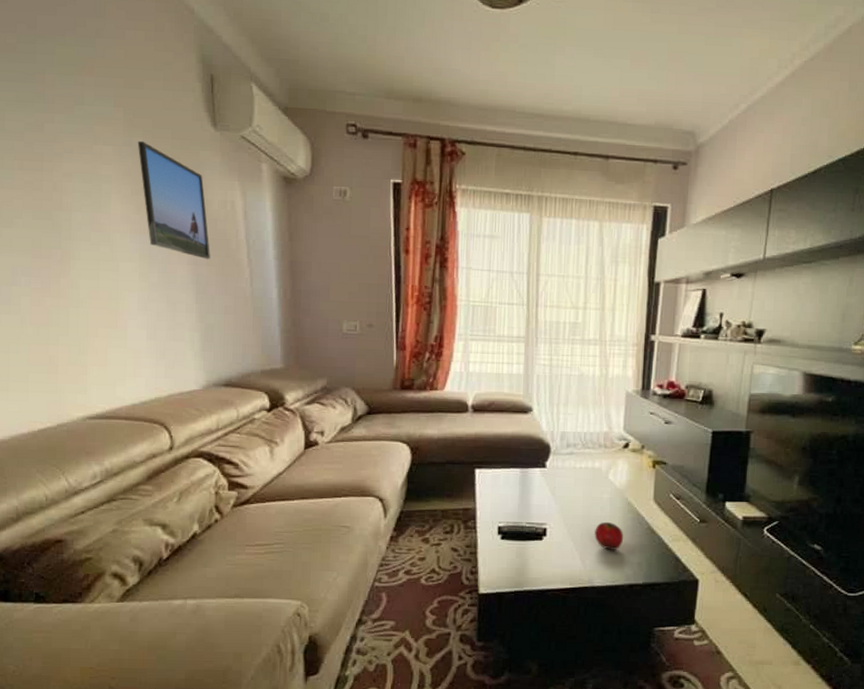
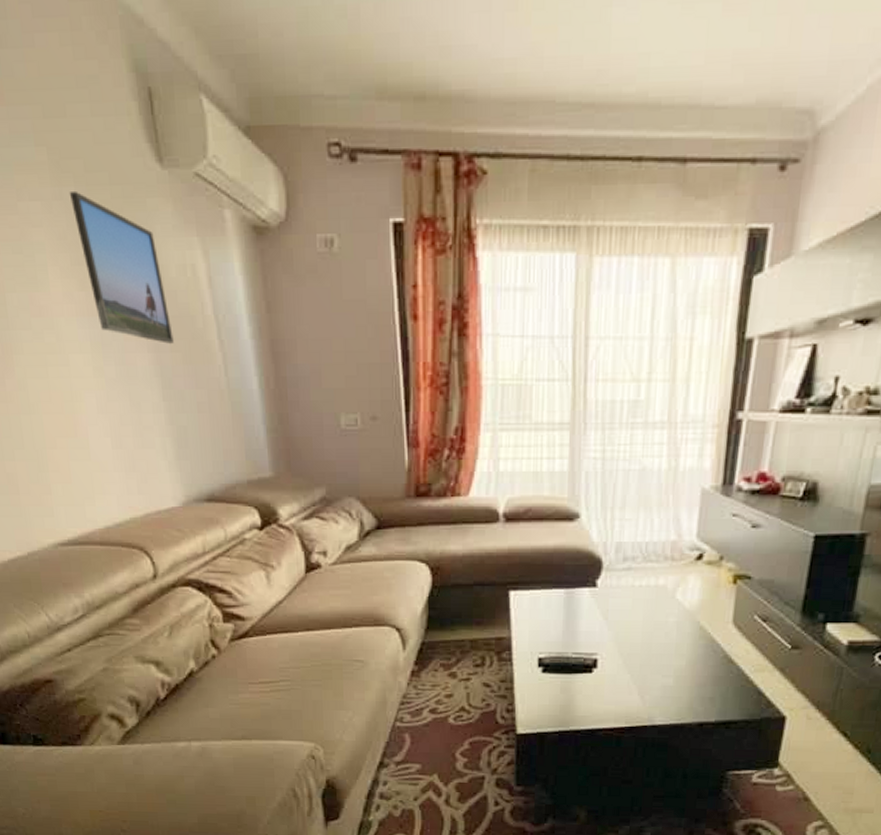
fruit: present [594,521,624,550] -> none [656,650,694,683]

